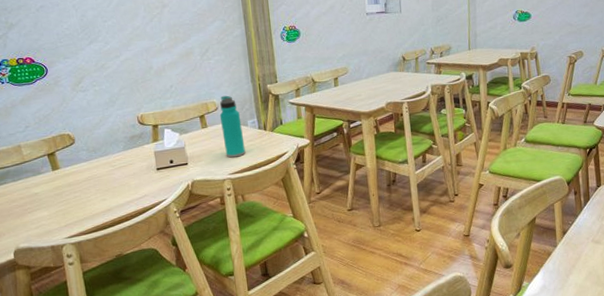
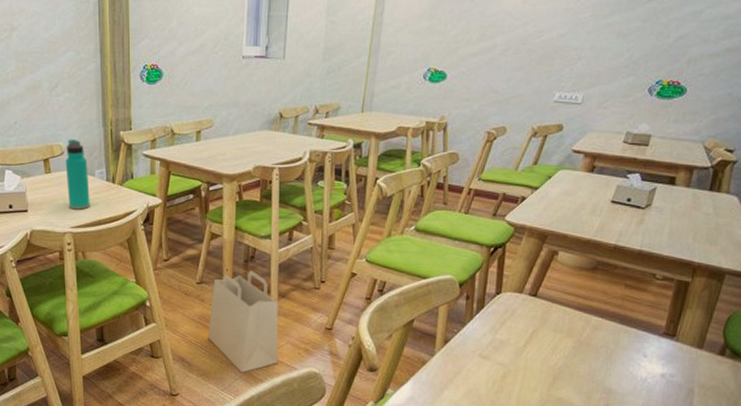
shopping bag: none [362,193,428,286] -> present [208,271,279,373]

